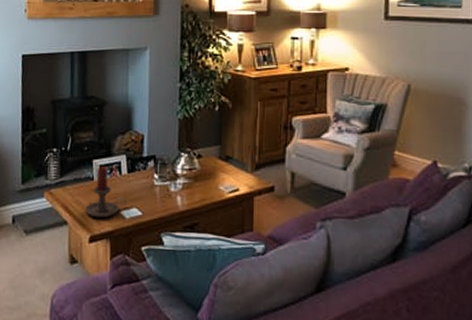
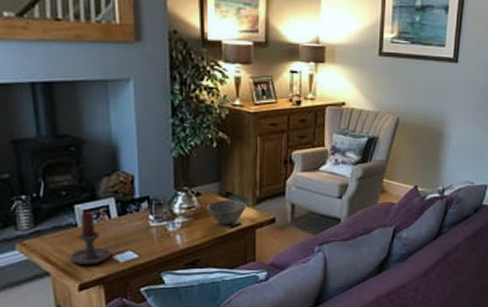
bowl: none [206,163,246,190] -> present [206,200,247,225]

